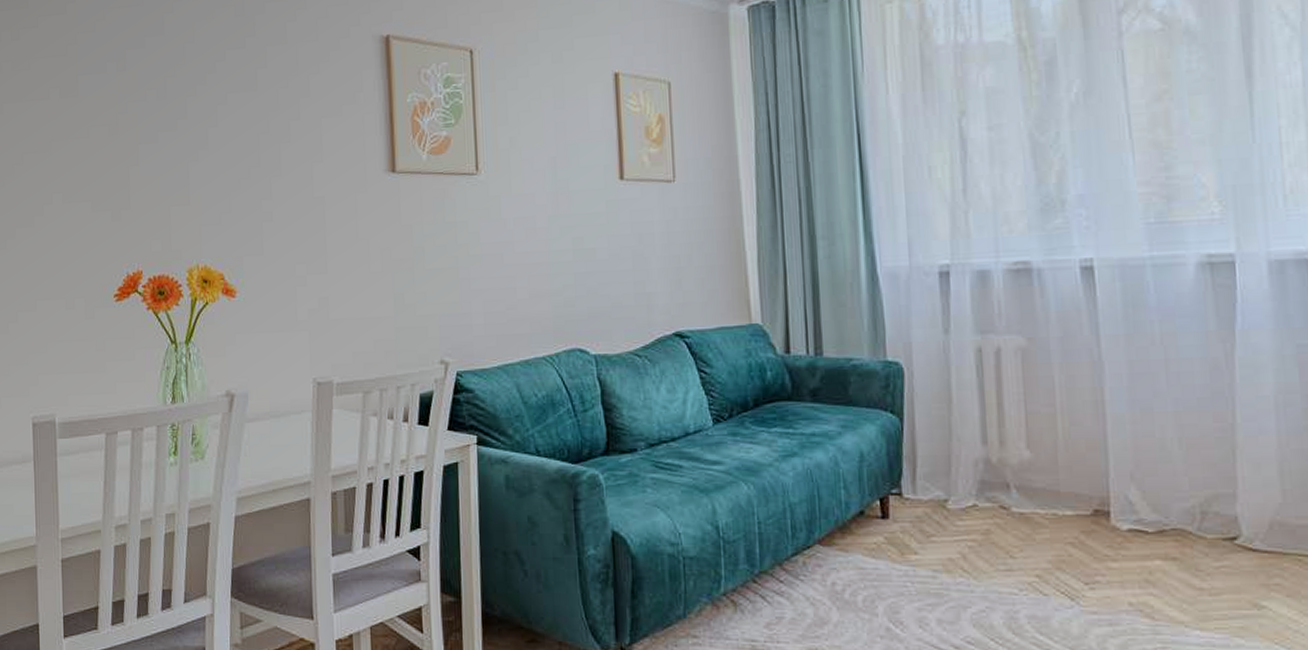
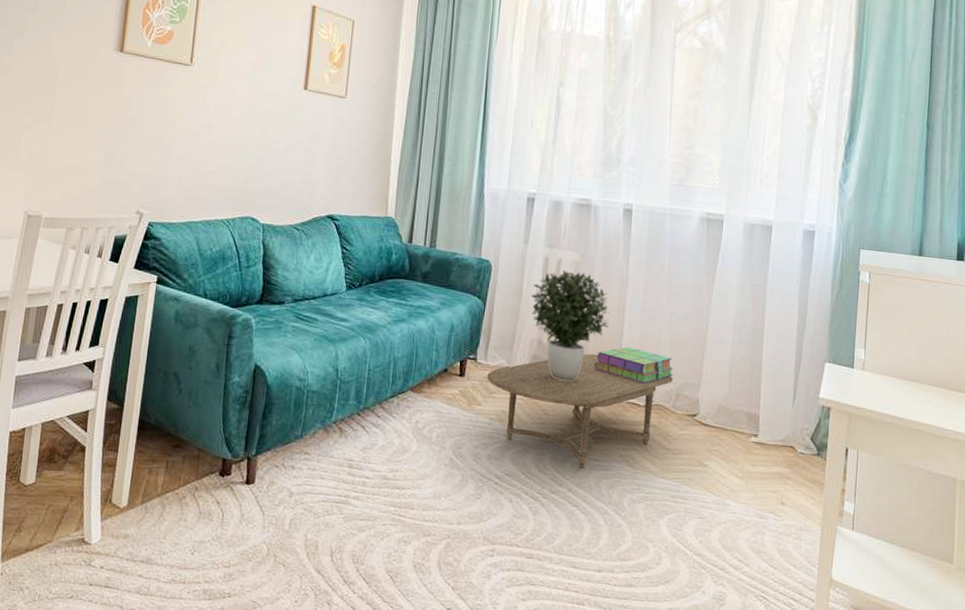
coffee table: none [920,469,1193,627] -> present [487,353,673,470]
potted plant: none [965,361,1085,511] -> present [531,270,611,382]
stack of books: none [1072,453,1192,502] -> present [594,346,674,384]

